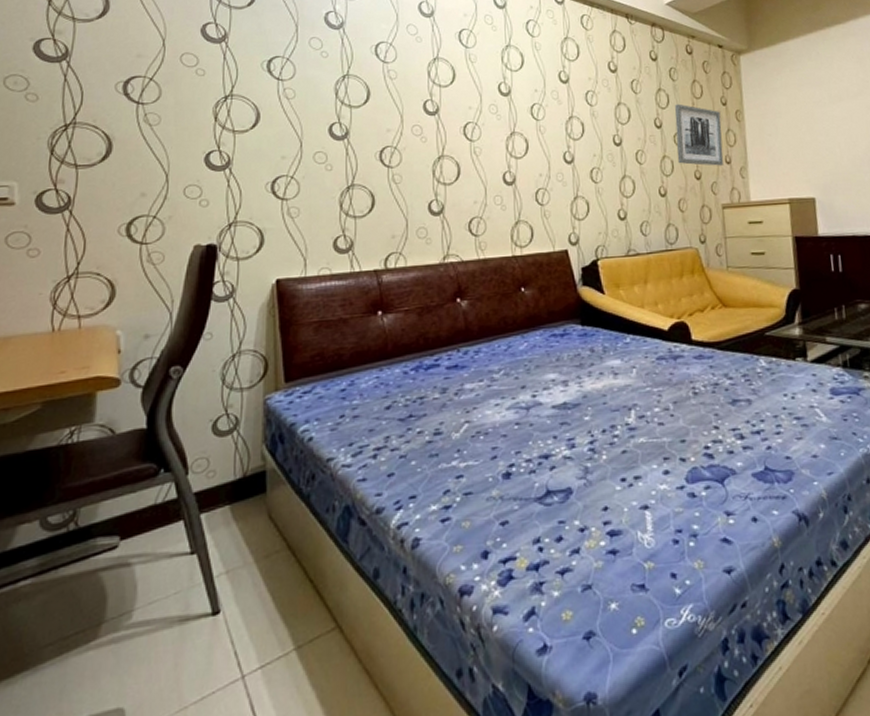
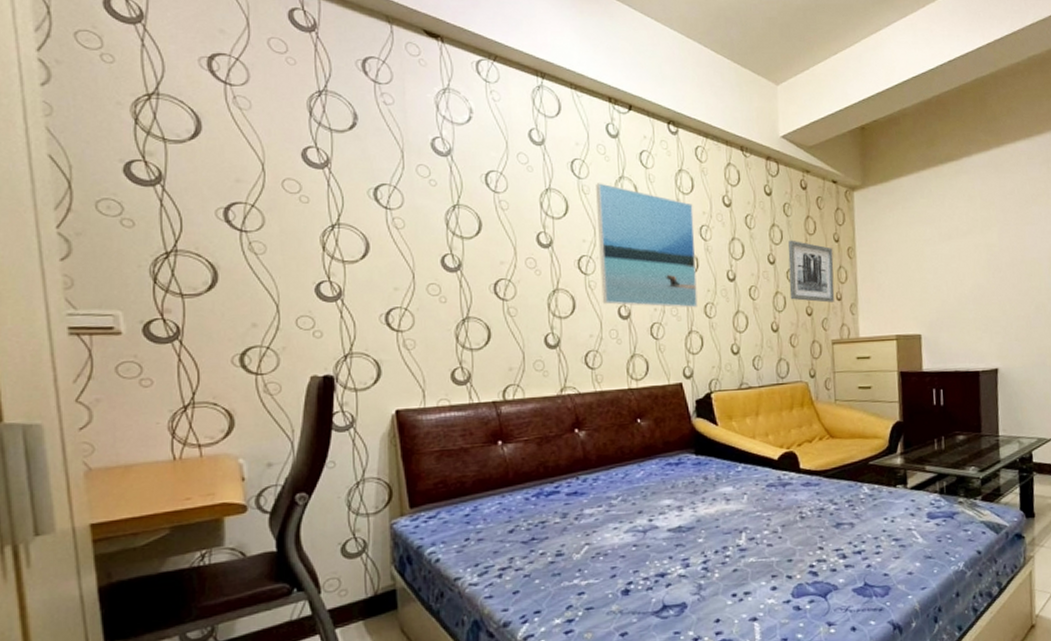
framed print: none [483,51,584,173] -> present [596,183,698,308]

